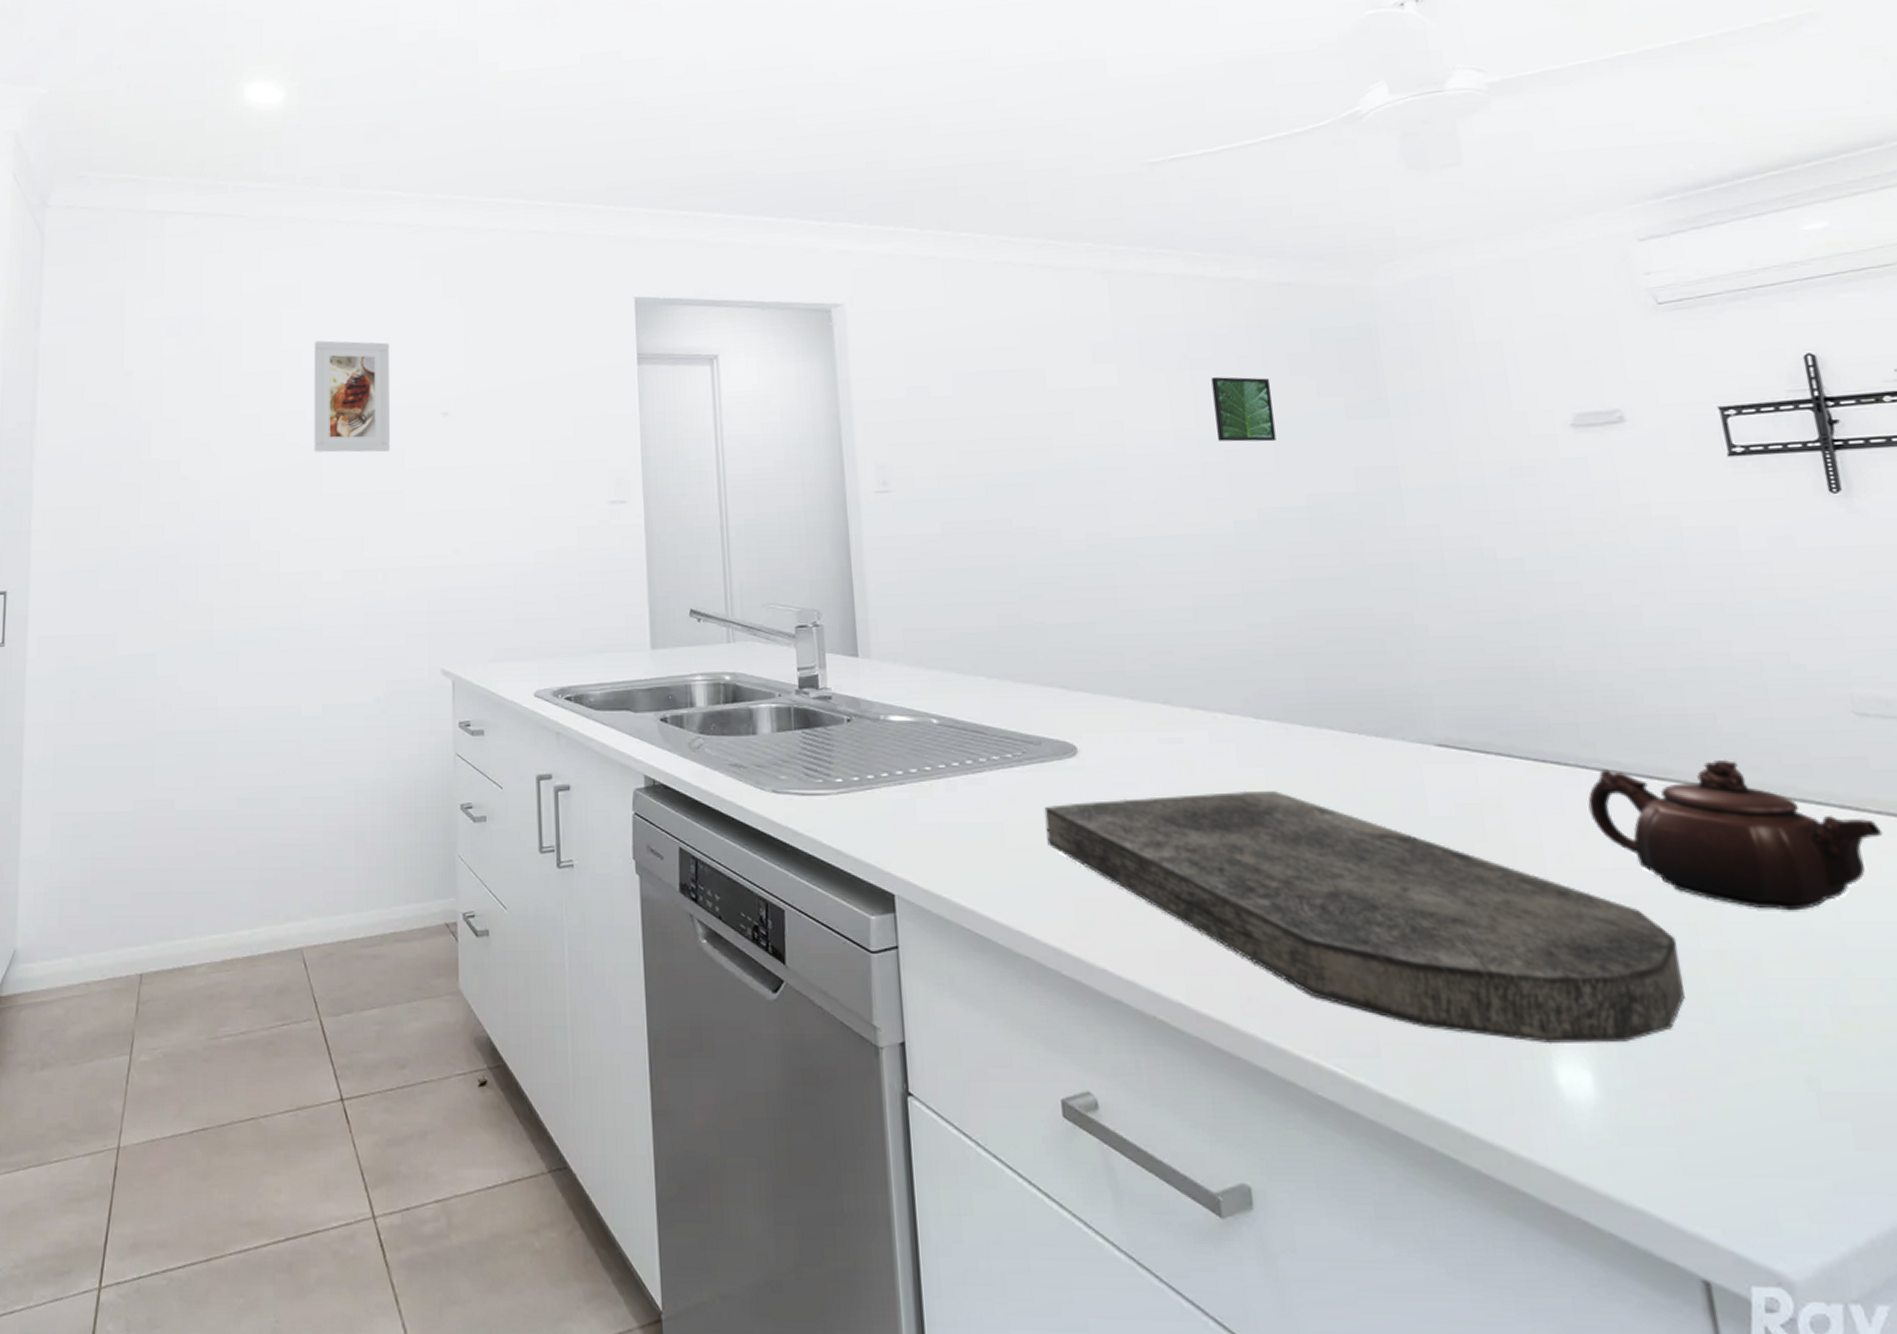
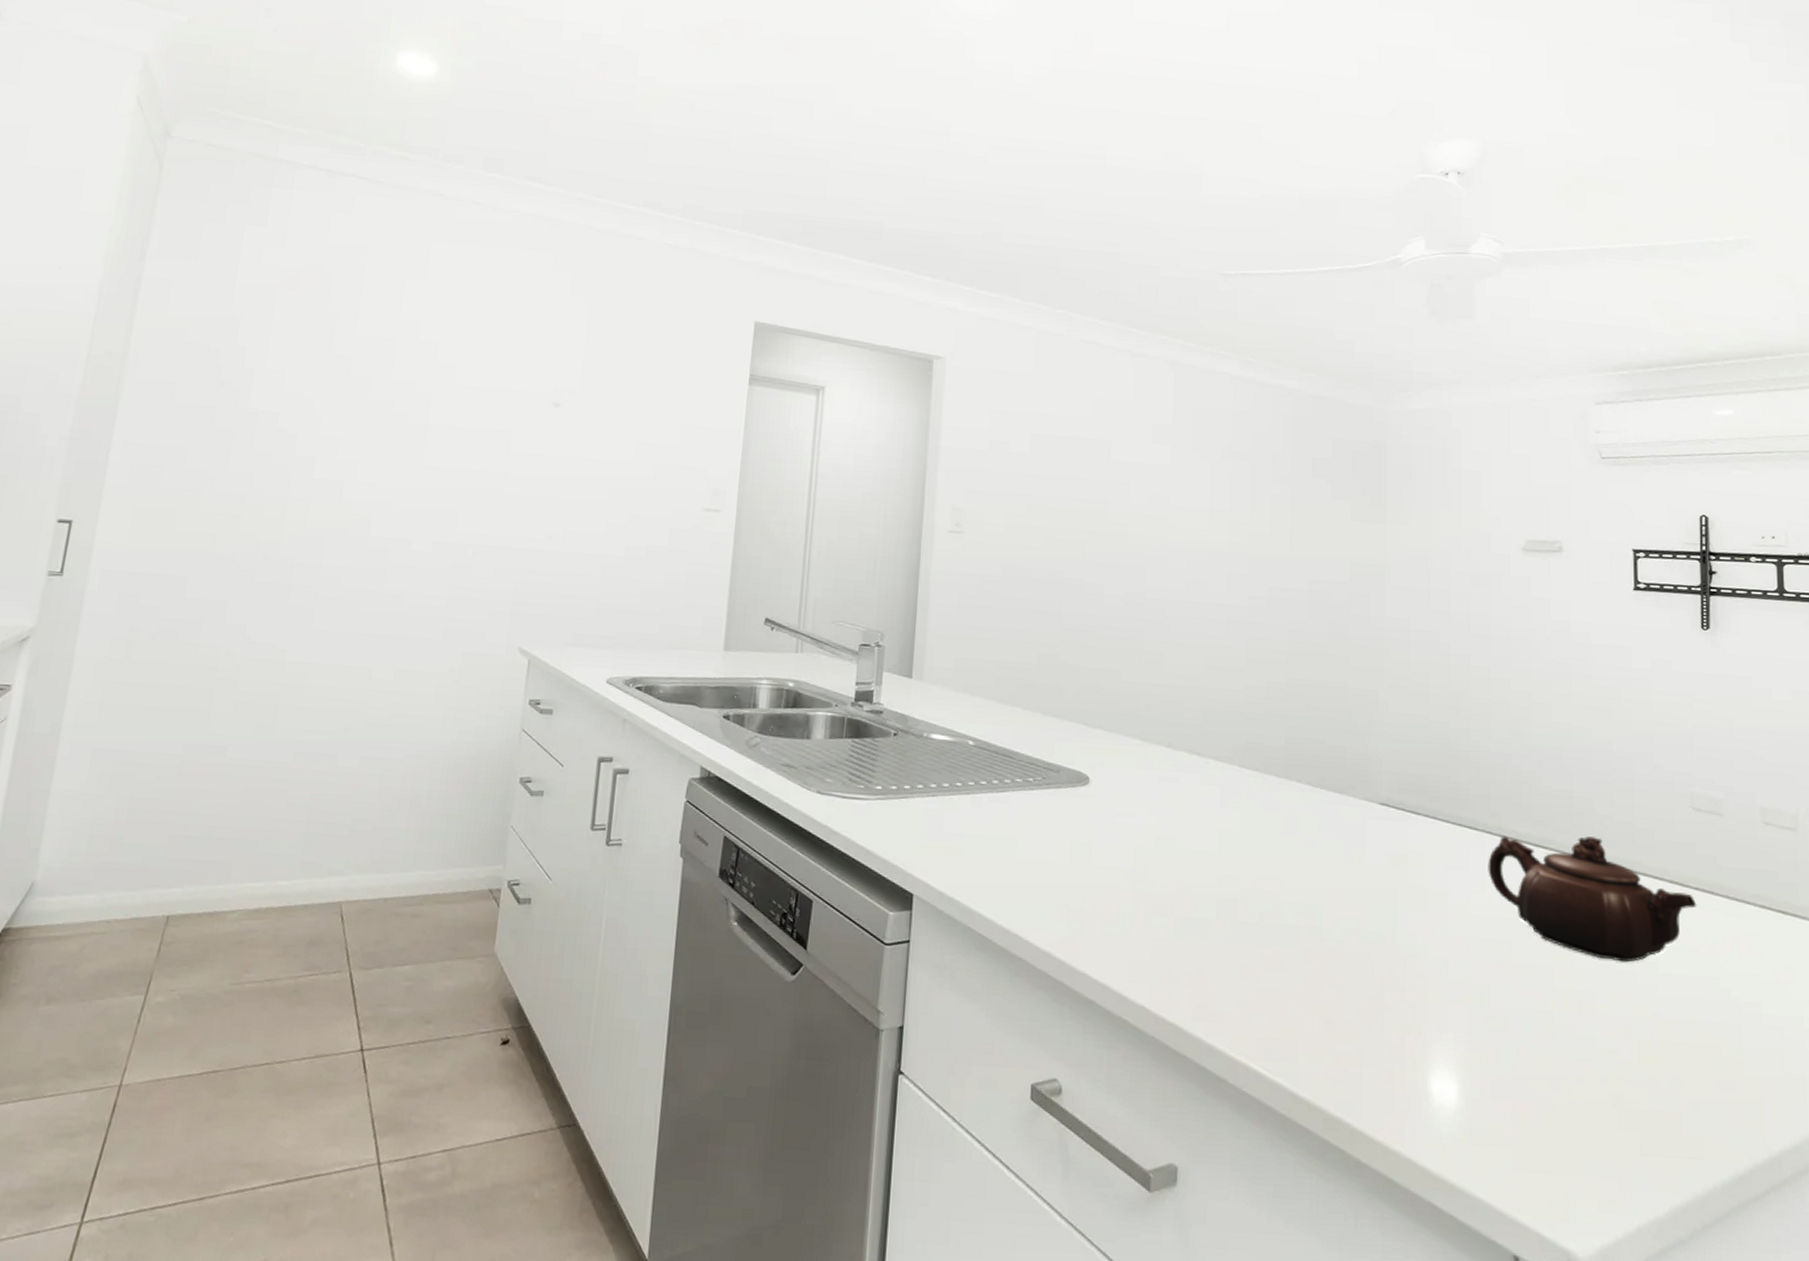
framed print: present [314,340,391,453] -> none [420,316,511,433]
cutting board: present [1044,790,1685,1045] -> none [1052,826,1536,1060]
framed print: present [1211,377,1276,442] -> none [1245,469,1295,531]

